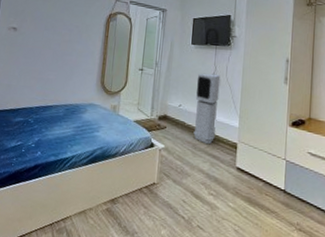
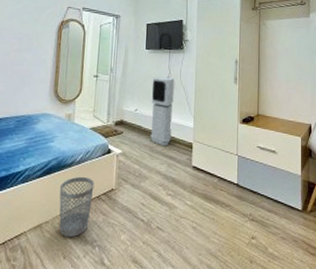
wastebasket: none [102,167,137,227] -> present [59,176,95,238]

